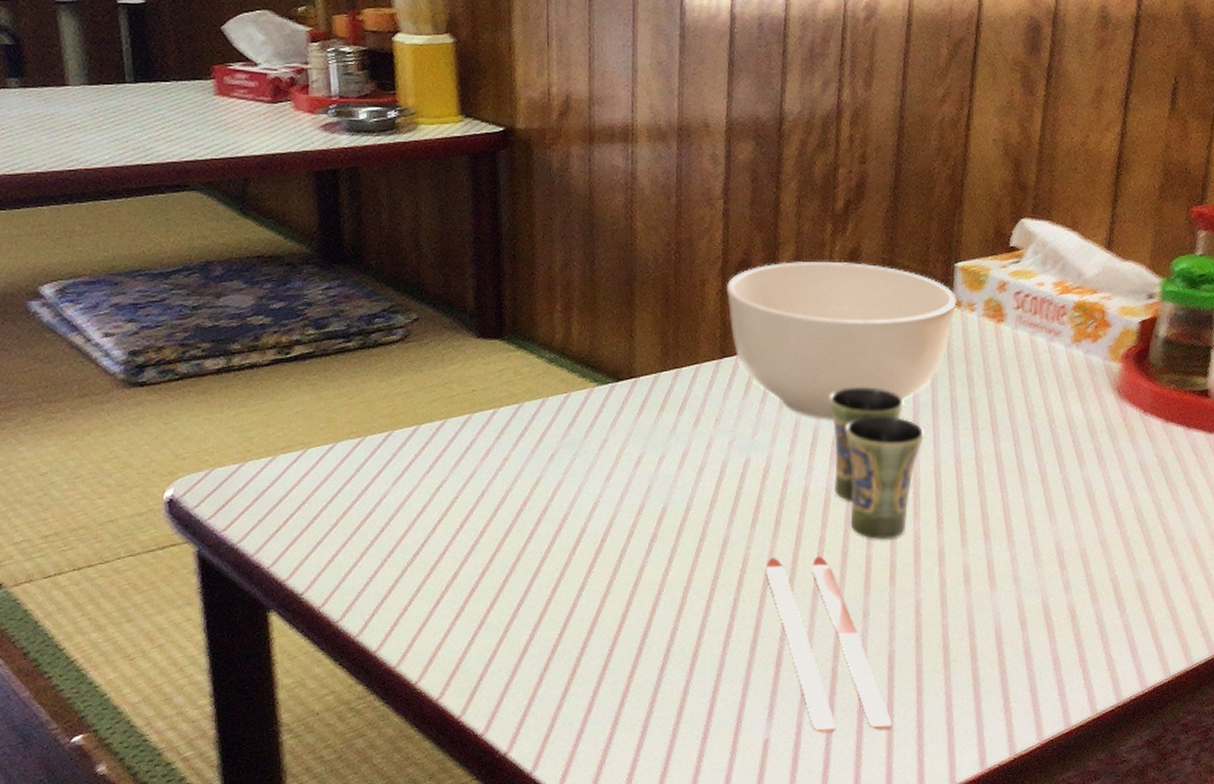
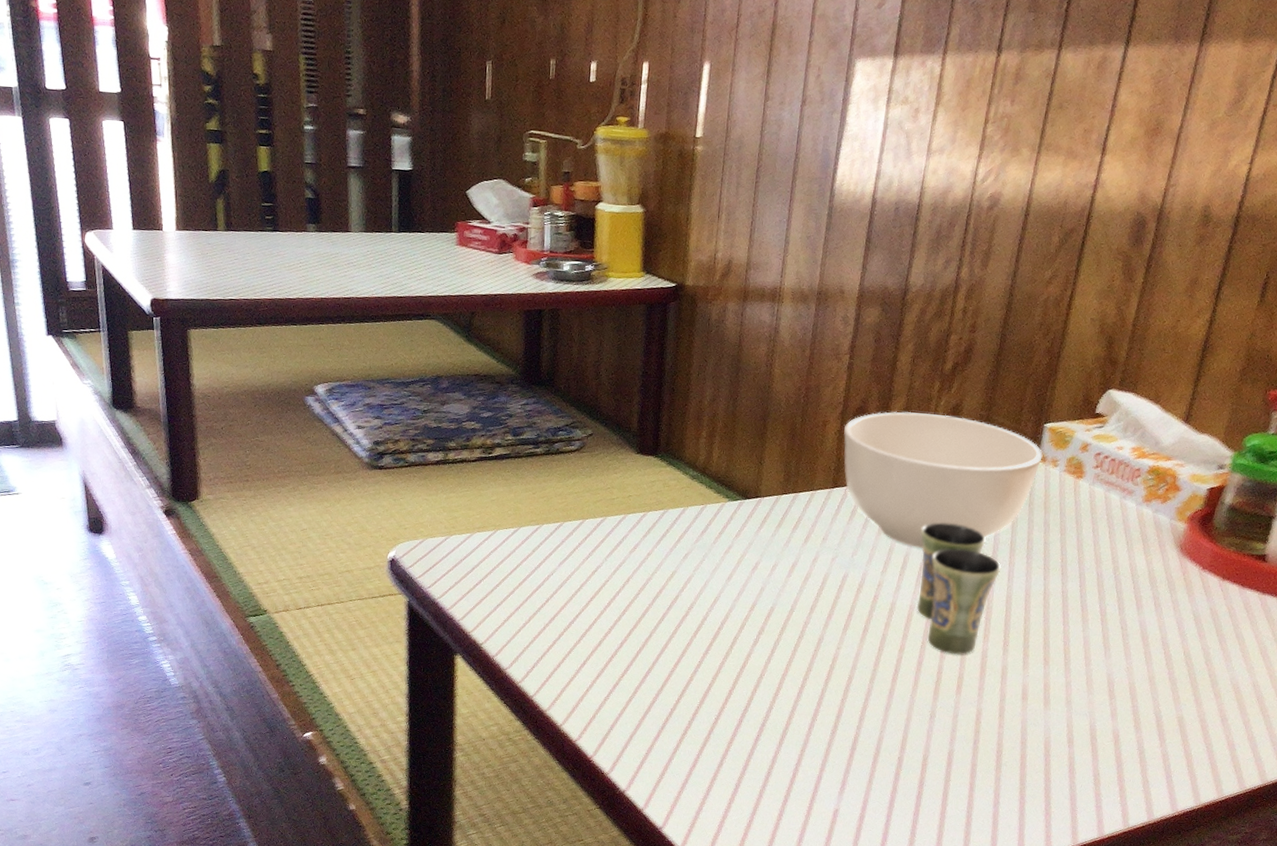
chopsticks: present [766,556,892,733] -> none [851,658,945,816]

